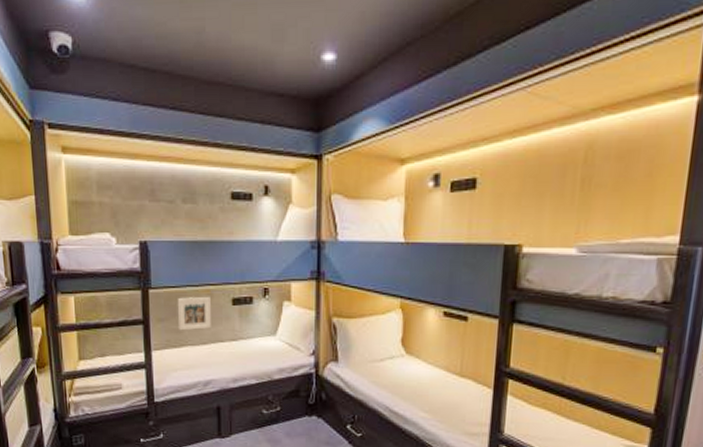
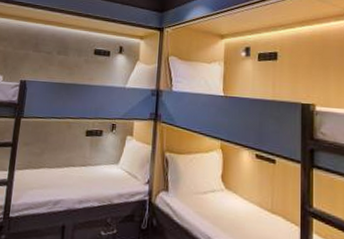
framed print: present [177,296,211,331] -> none [39,126,69,155]

